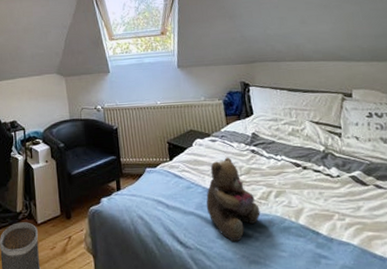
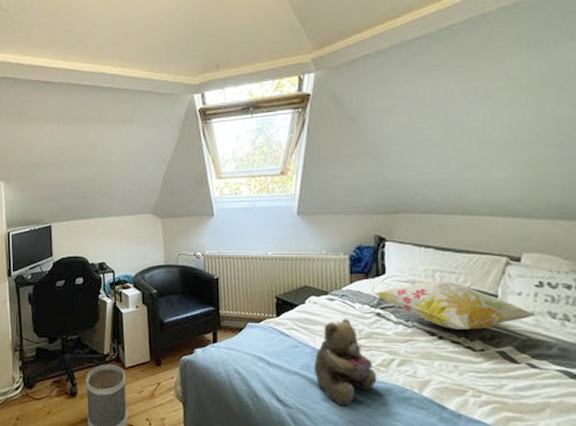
decorative pillow: none [245,118,373,160] -> present [372,281,536,330]

